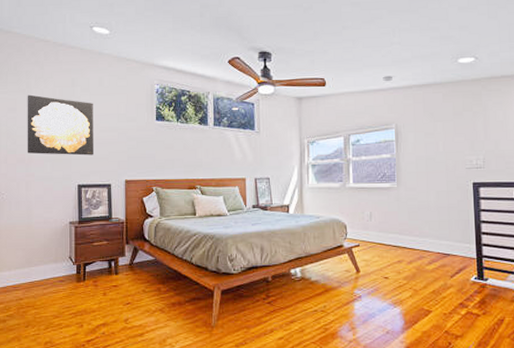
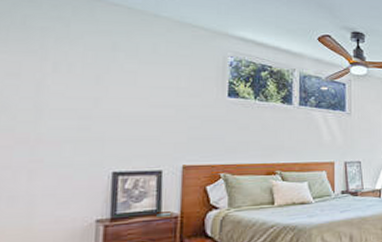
wall art: present [27,94,95,156] -> none [33,57,142,136]

